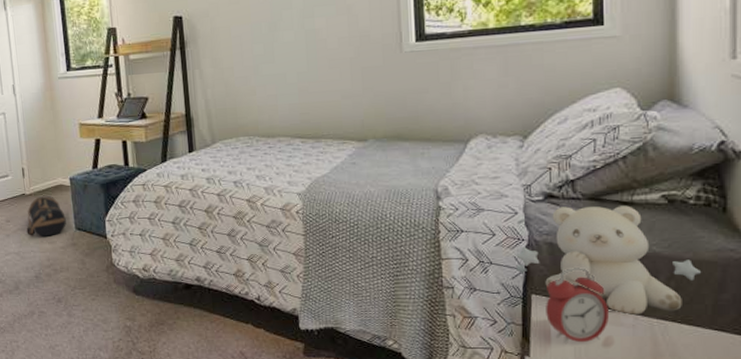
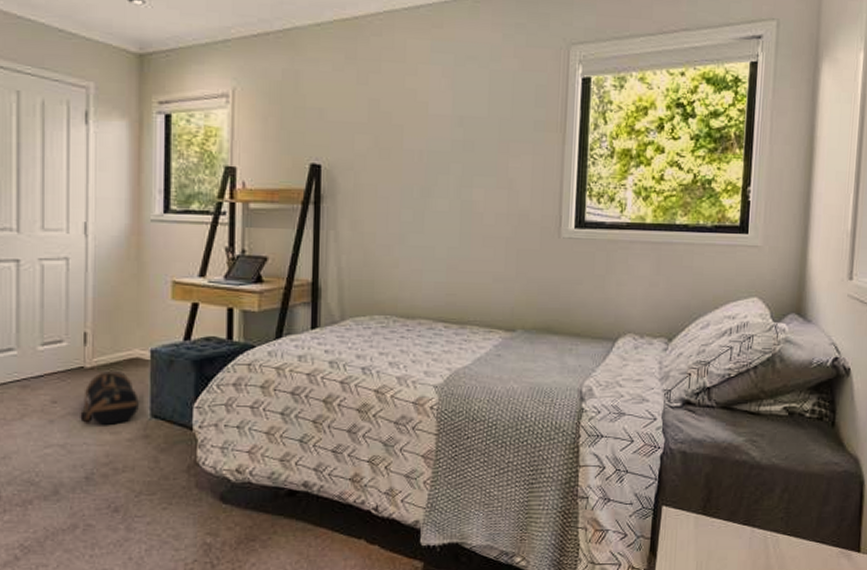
teddy bear: present [516,205,702,315] -> none [650,414,811,527]
alarm clock: present [546,268,609,344] -> none [673,478,730,559]

